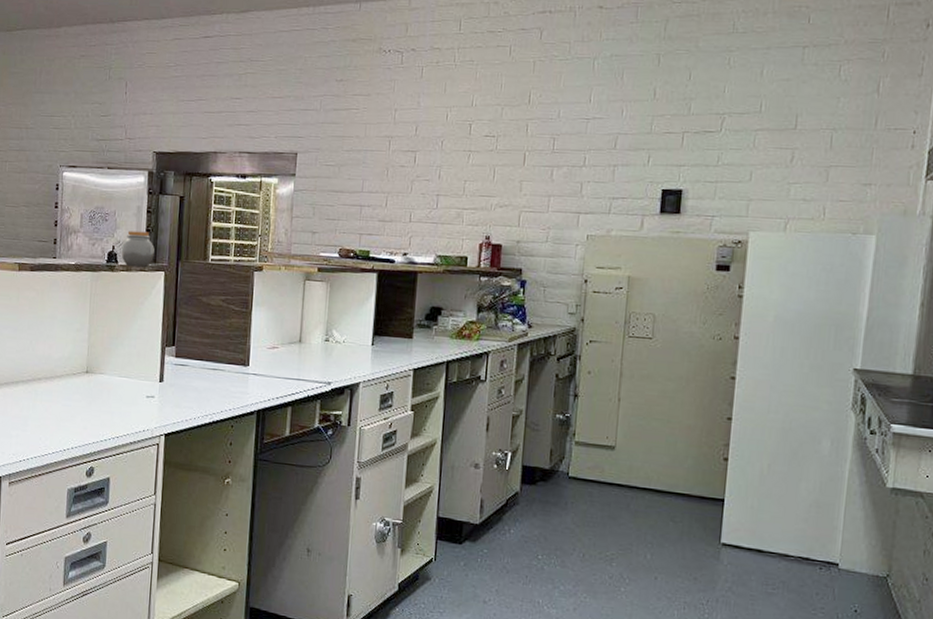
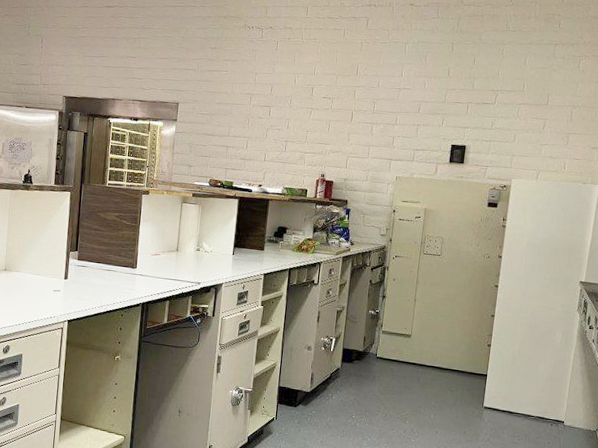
jar: present [121,230,154,268] -> none [35,158,63,188]

